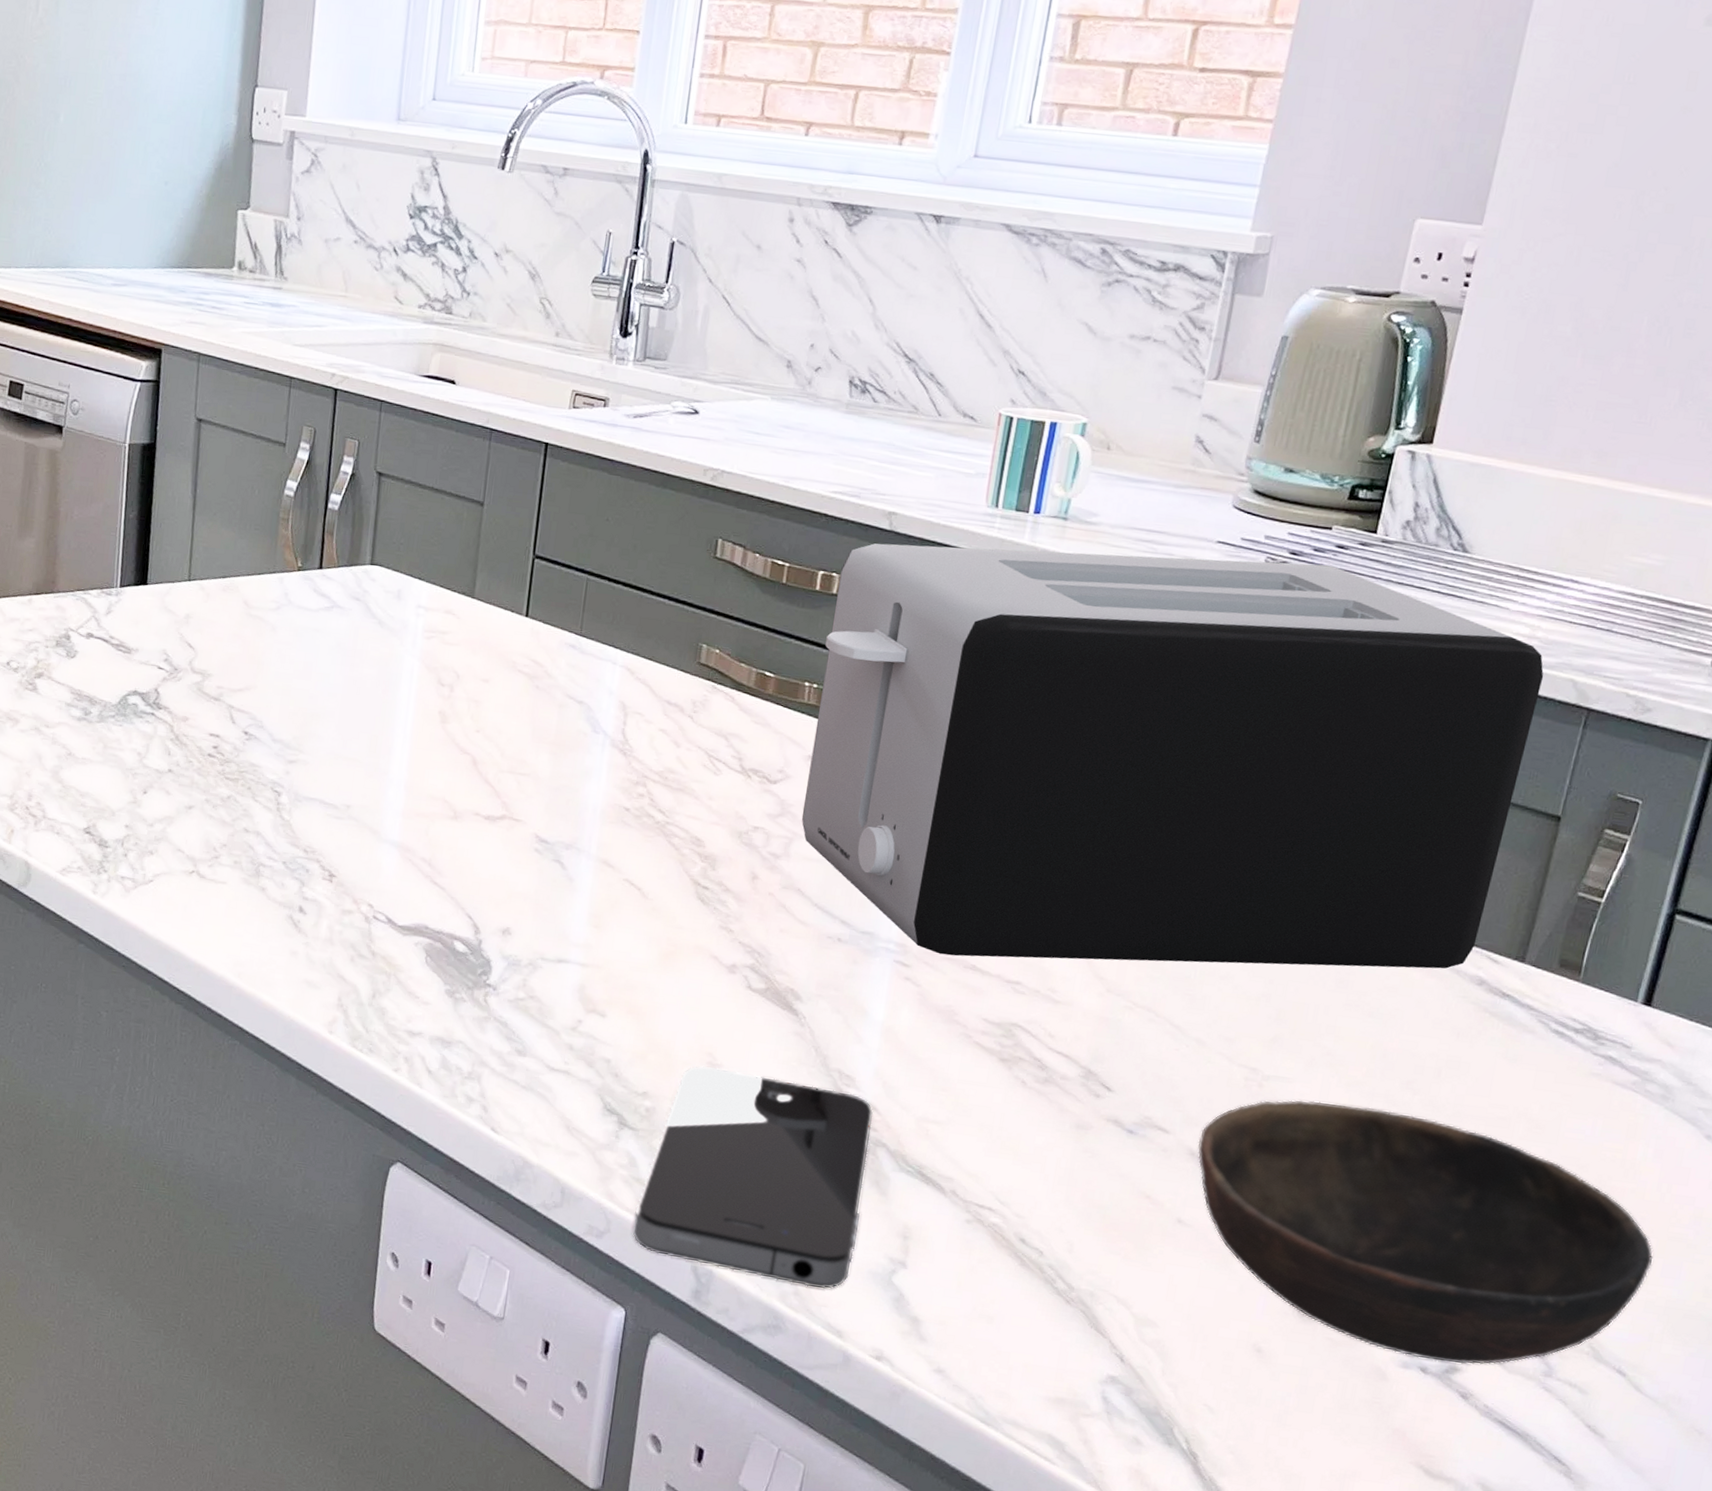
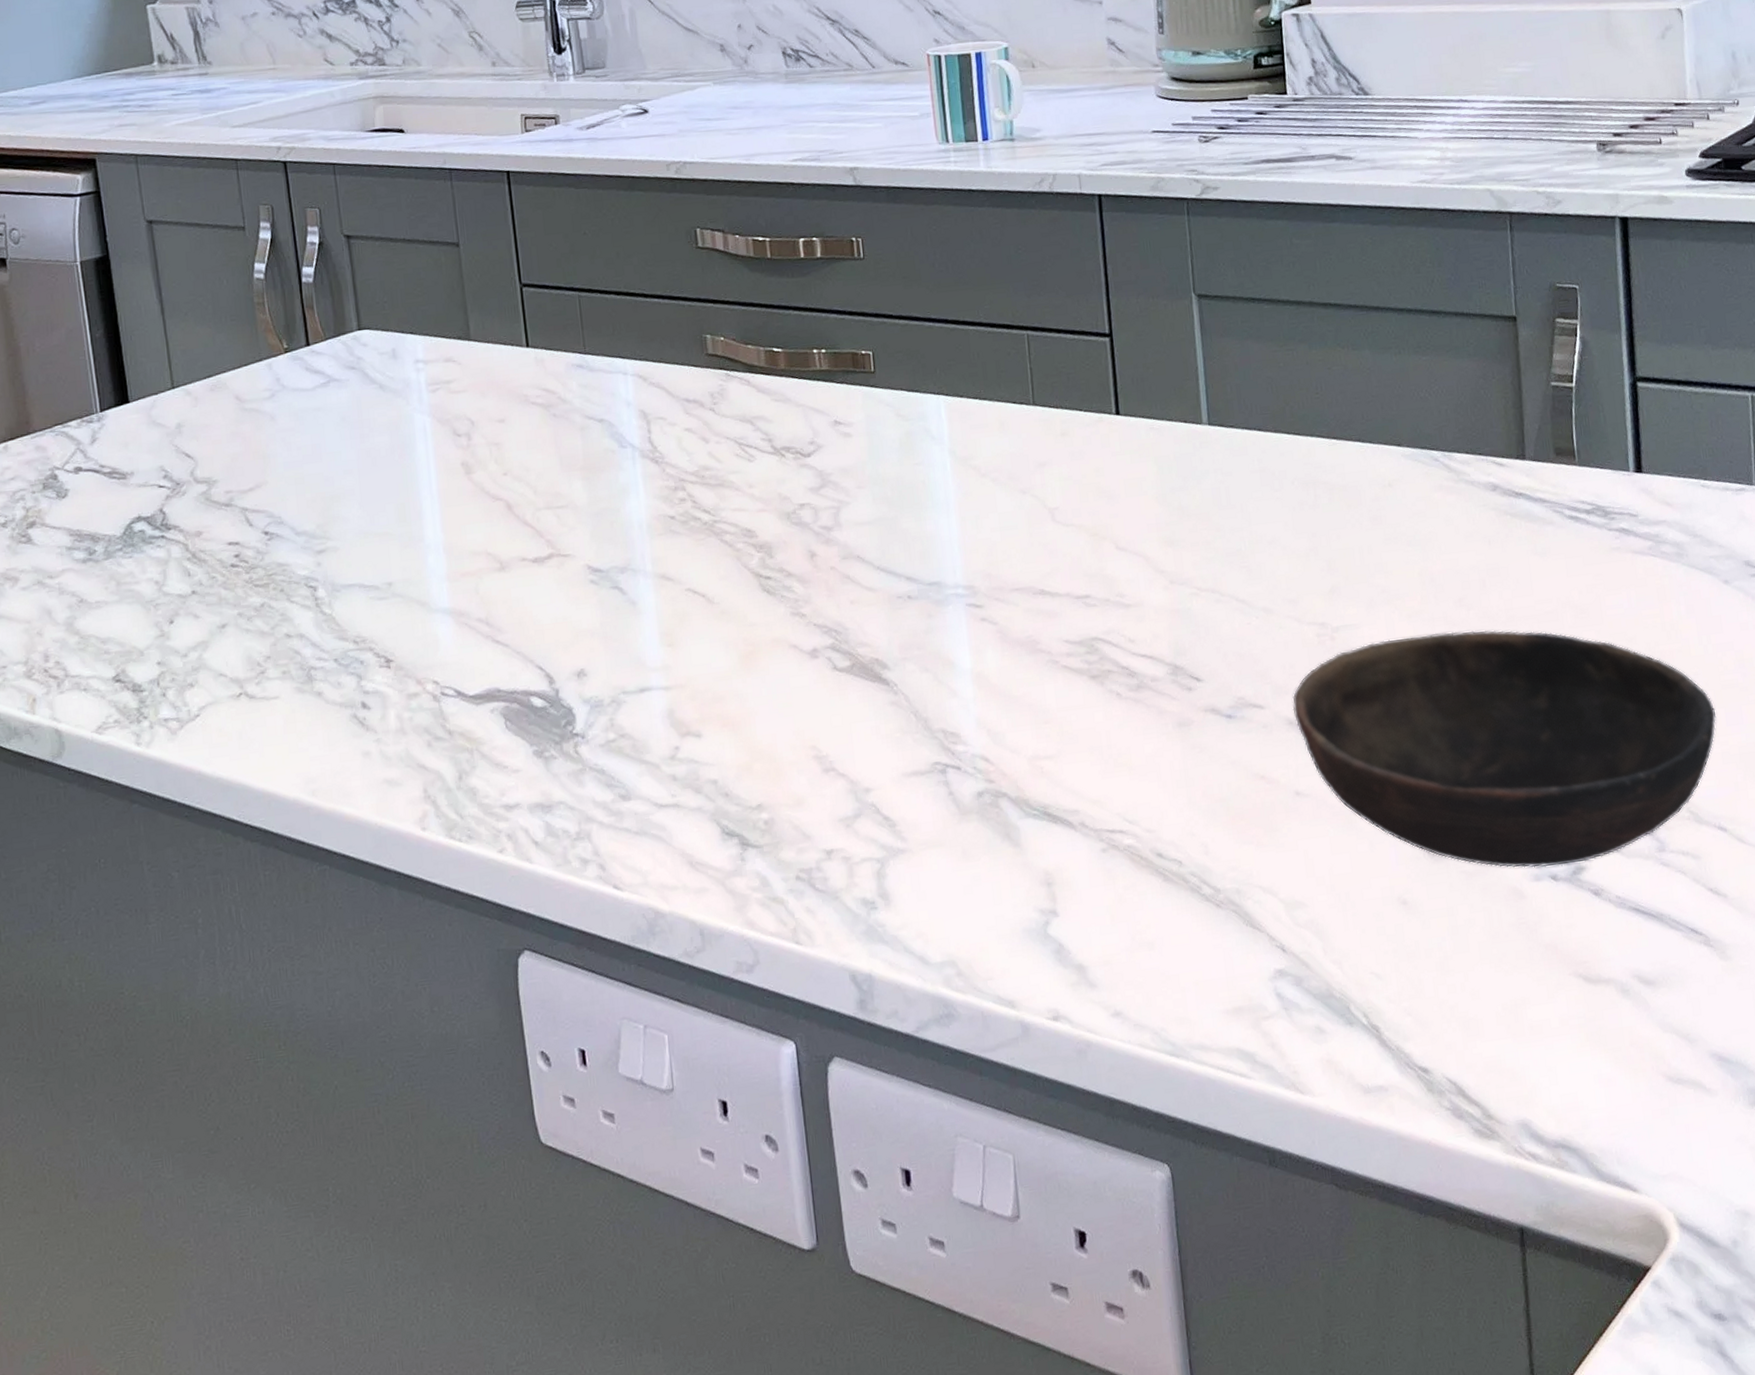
smartphone: present [632,1065,873,1289] -> none [779,750,1006,973]
toaster: present [801,543,1544,969] -> none [819,131,1480,587]

